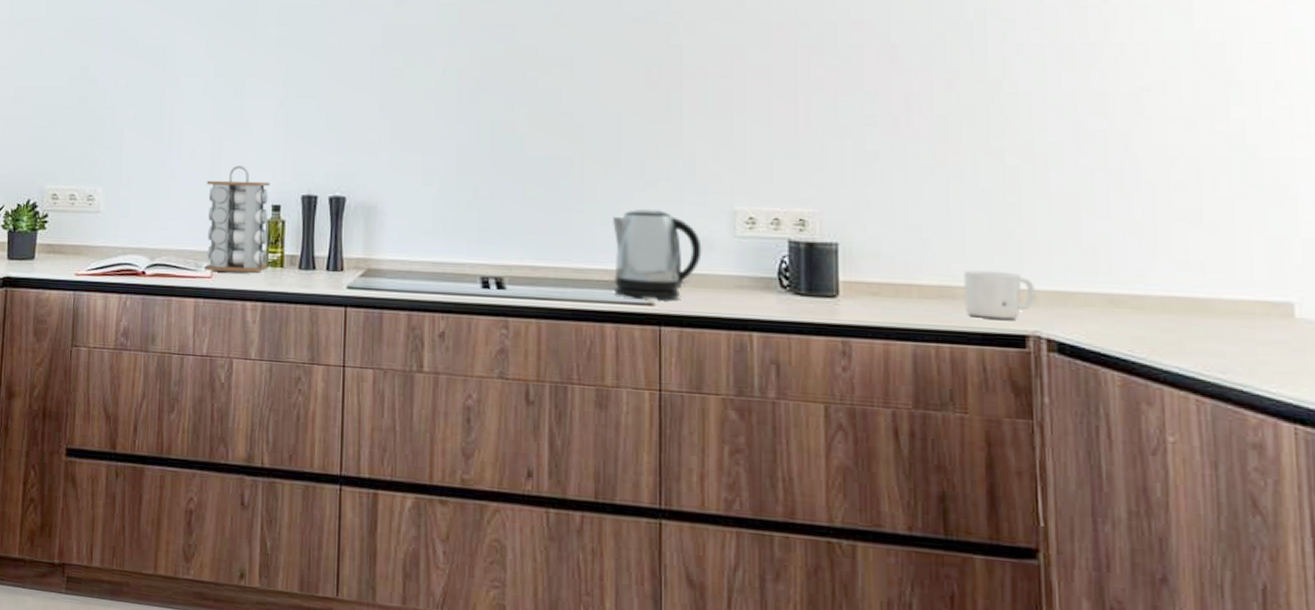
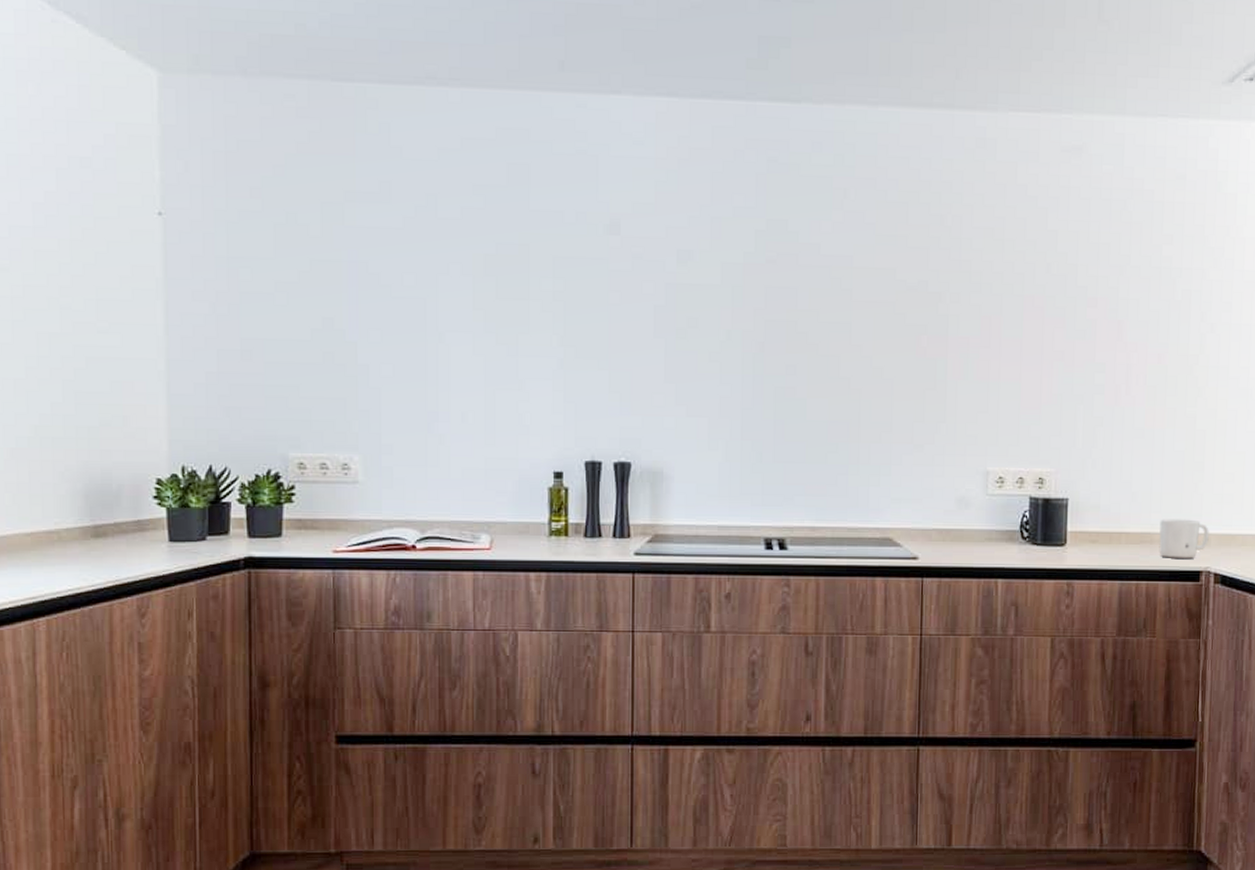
spice rack: present [204,165,270,274] -> none [480,430,552,544]
kettle: present [613,208,702,300] -> none [884,470,959,554]

